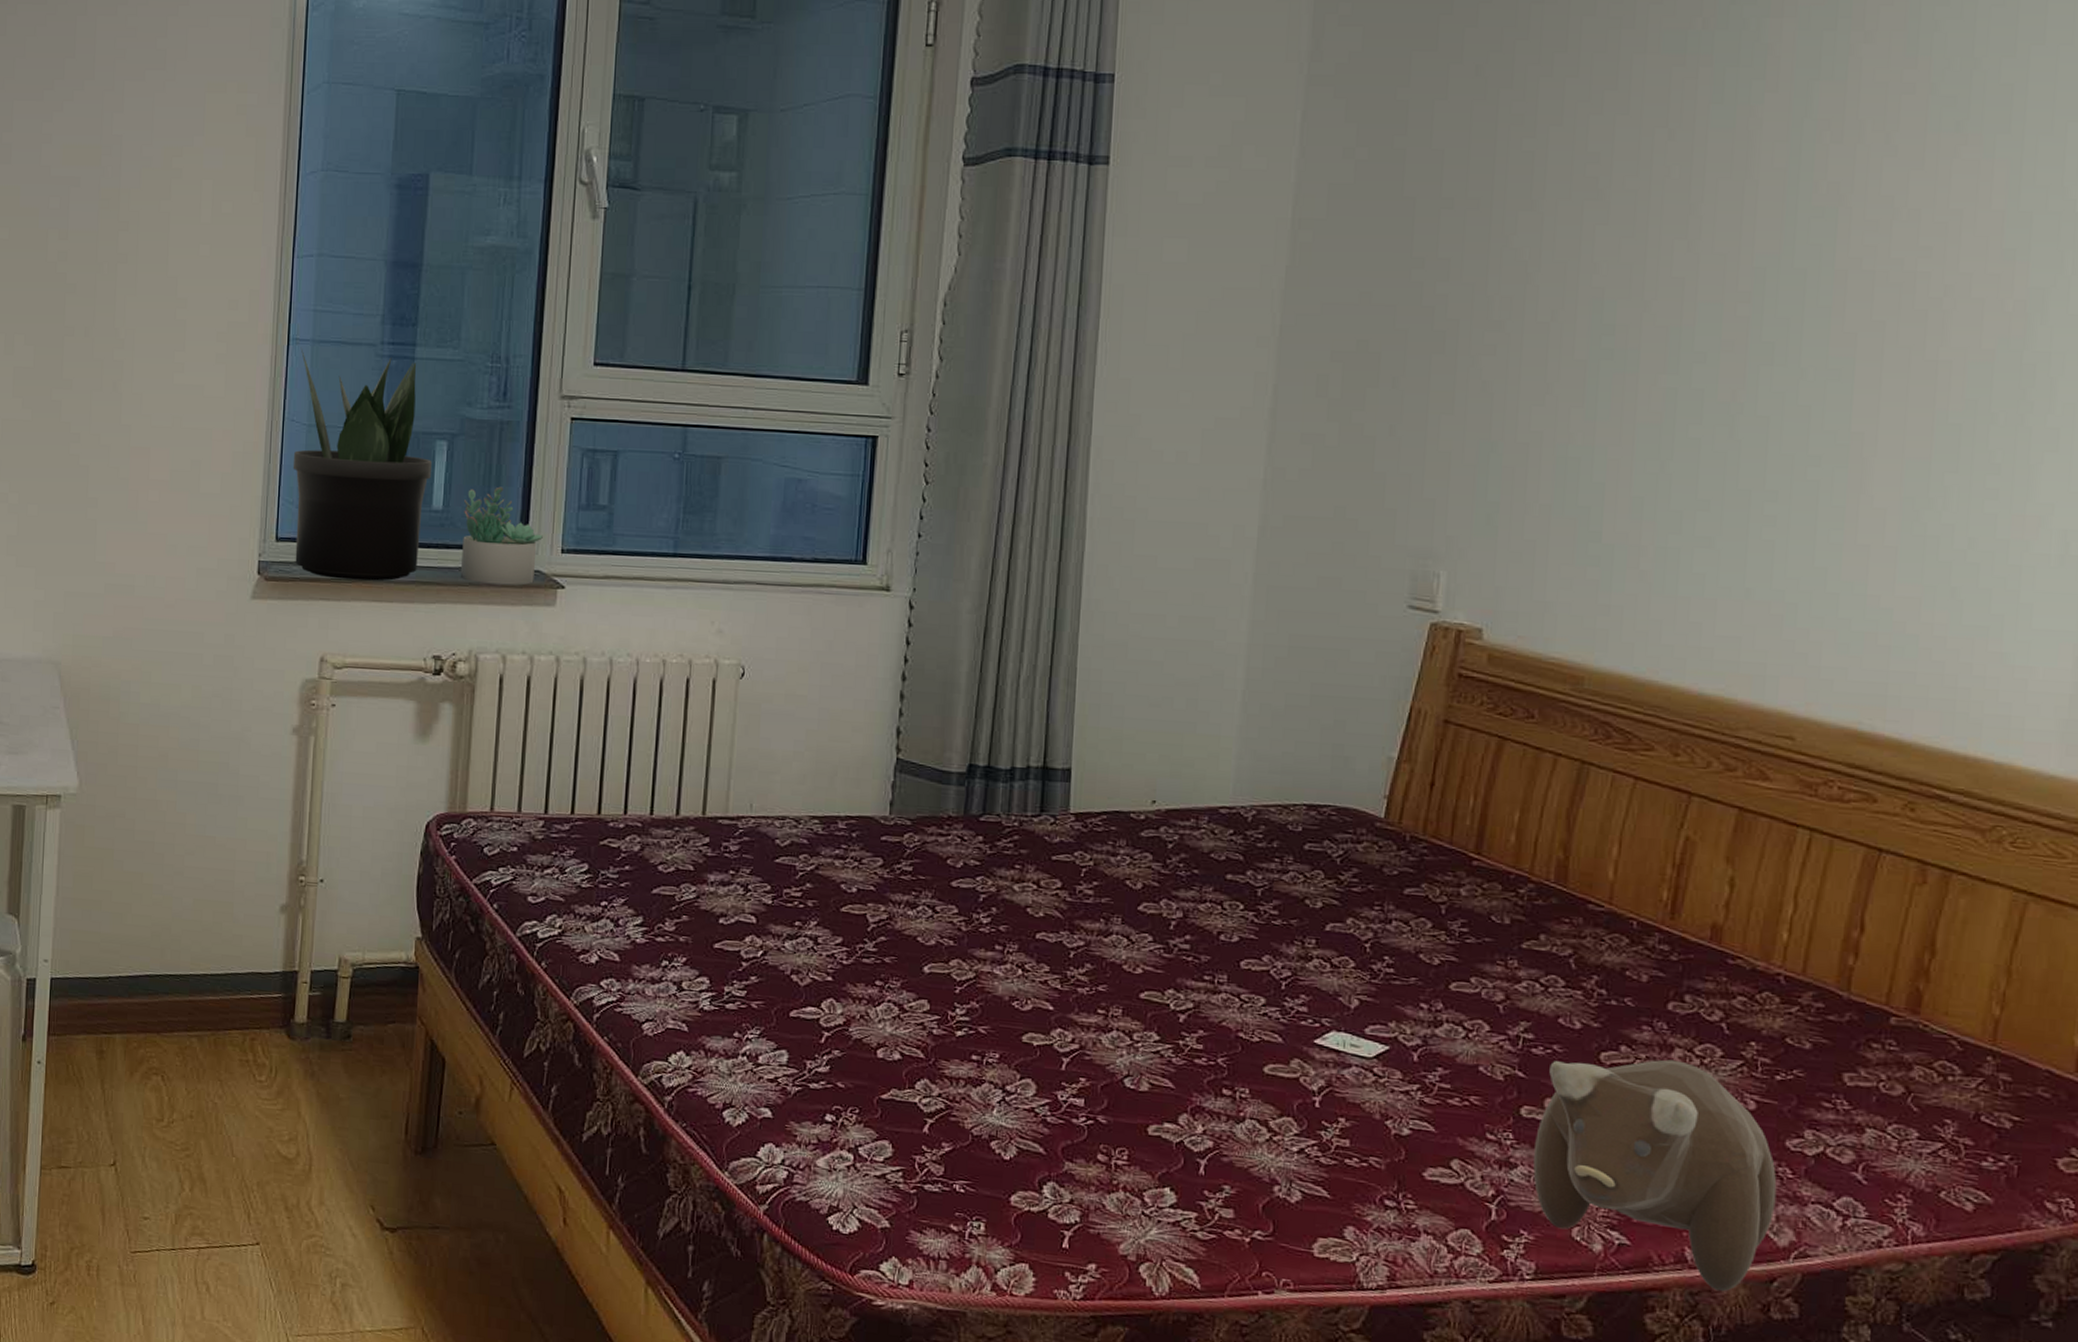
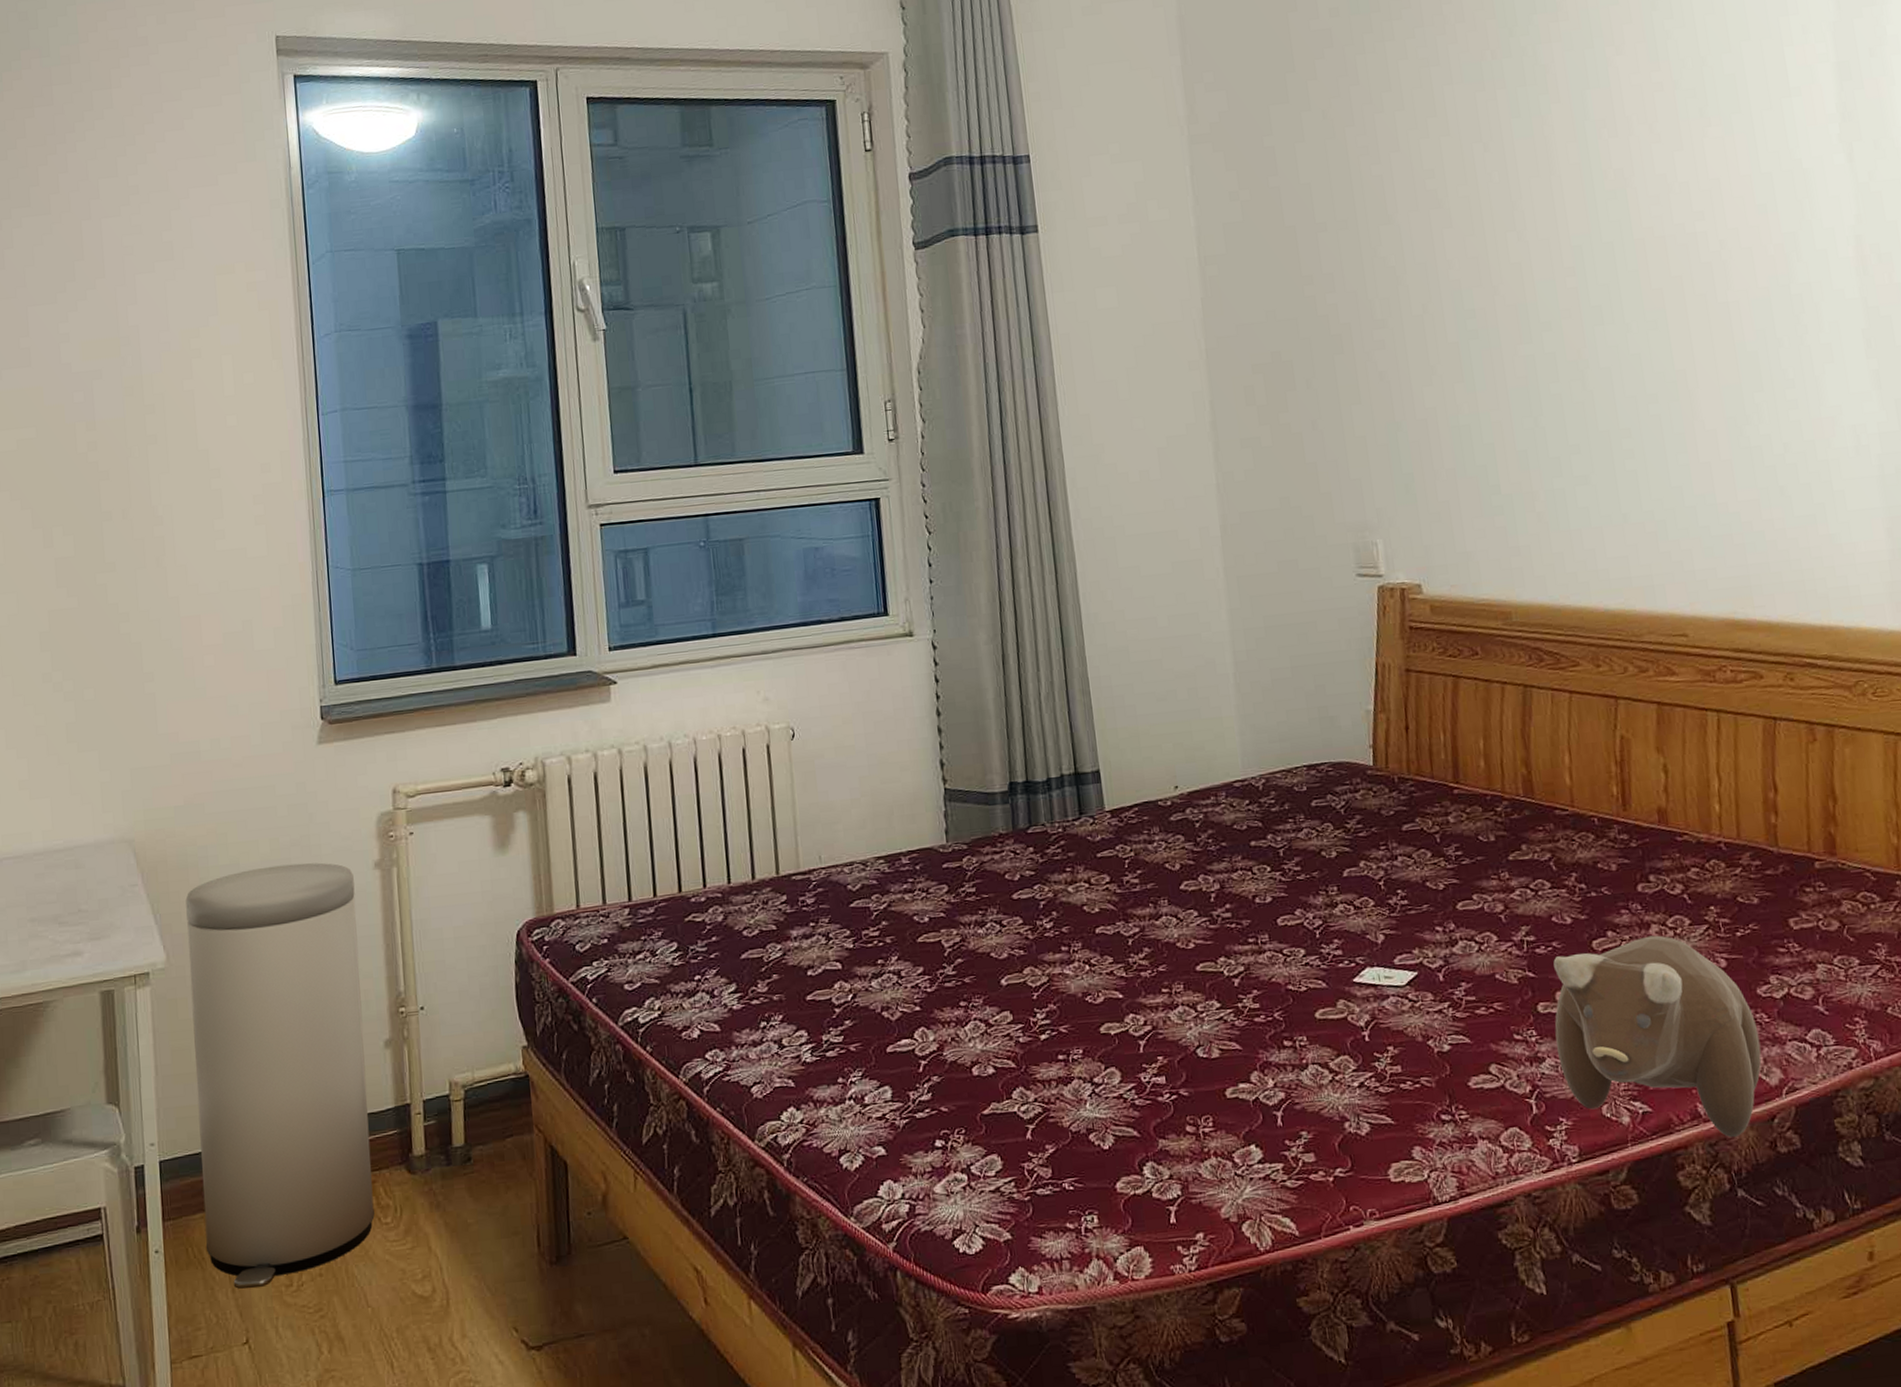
pedal bin: none [85,712,271,1117] -> present [185,862,375,1289]
planter: present [292,347,431,581] -> none [335,494,476,712]
succulent plant: present [460,486,543,586] -> none [510,598,590,692]

